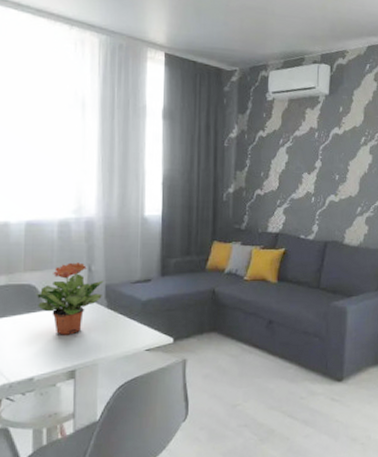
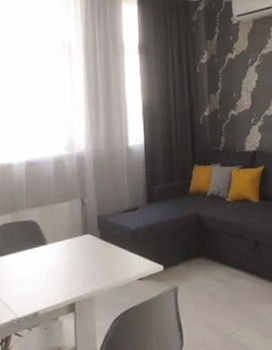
potted plant: present [35,262,104,335] -> none [36,196,96,269]

